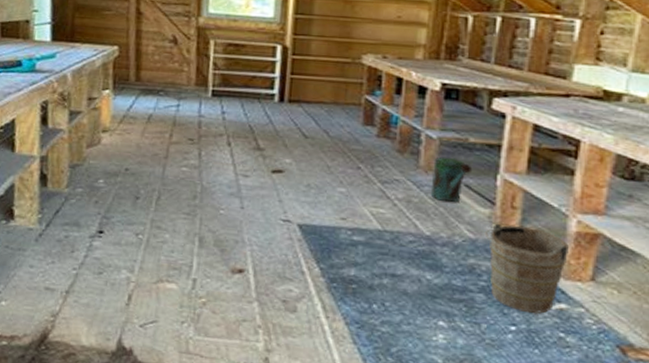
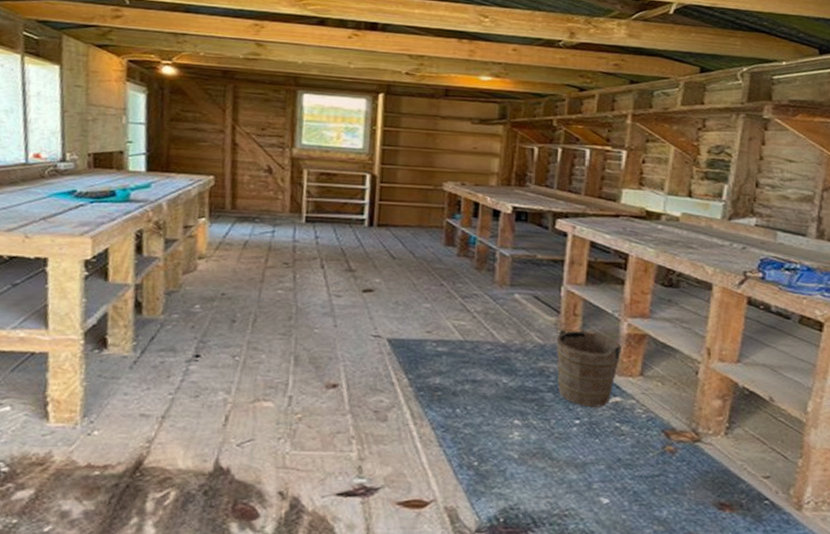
watering can: present [430,157,473,203] -> none [505,272,541,313]

